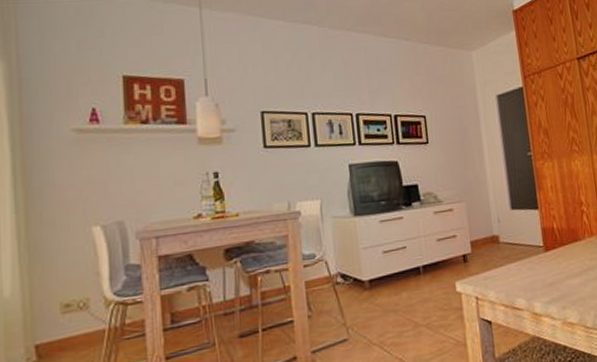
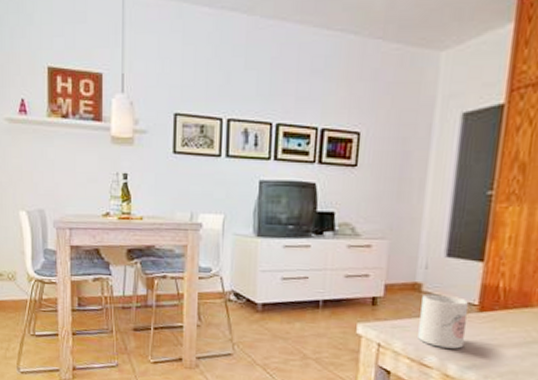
mug: none [501,241,542,290] -> present [418,293,470,349]

